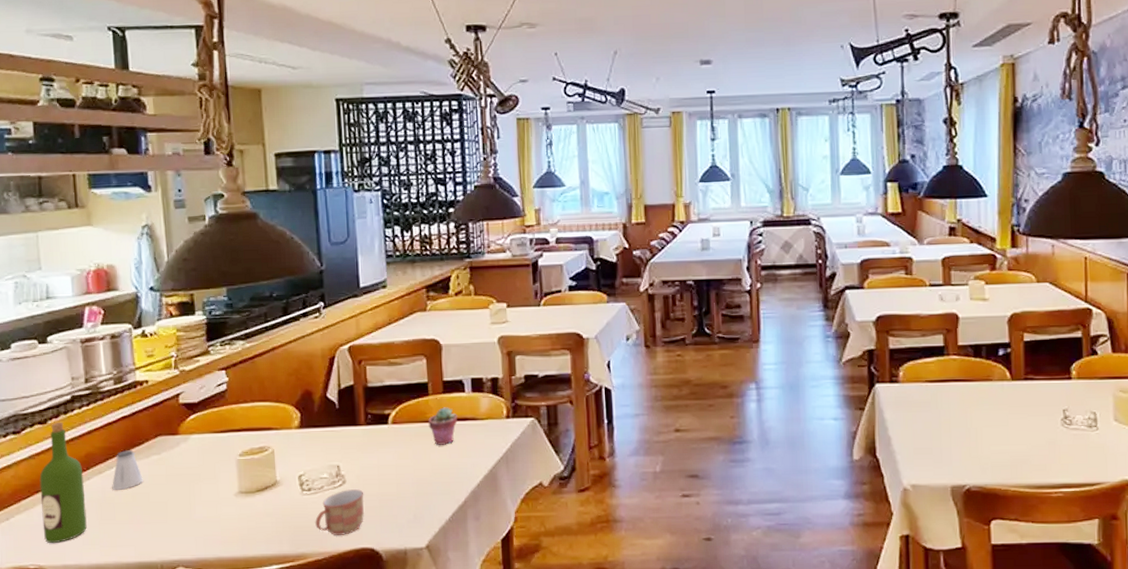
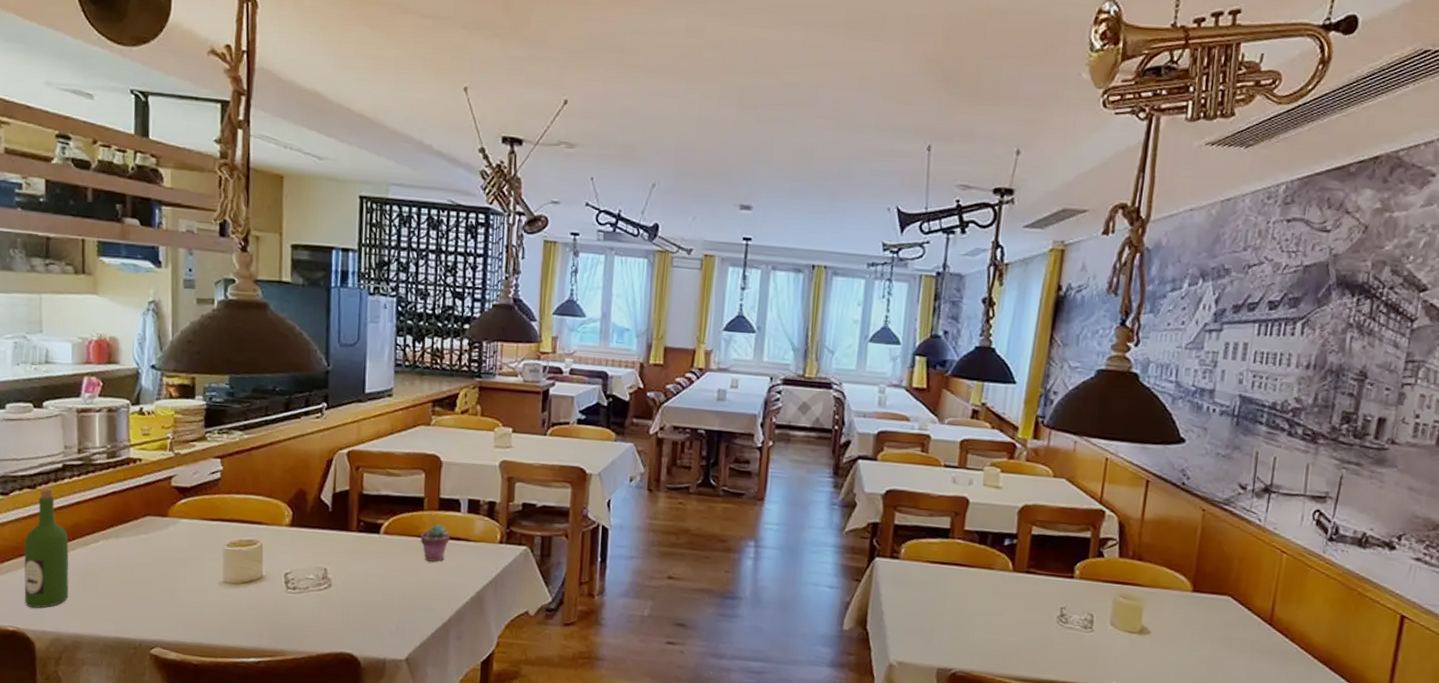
saltshaker: present [112,450,143,490] -> none [96,525,128,565]
mug: present [314,489,364,535] -> none [296,593,349,638]

